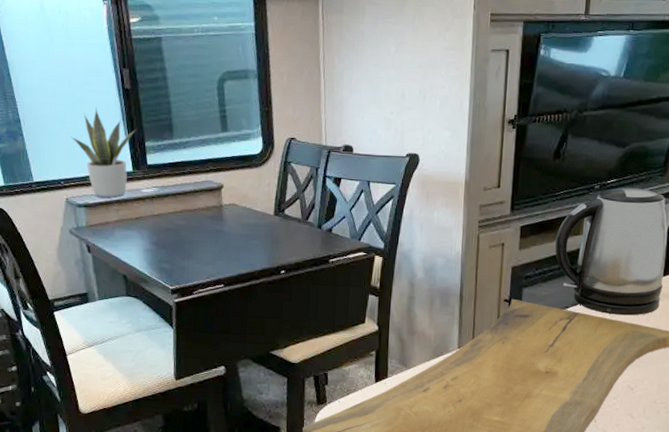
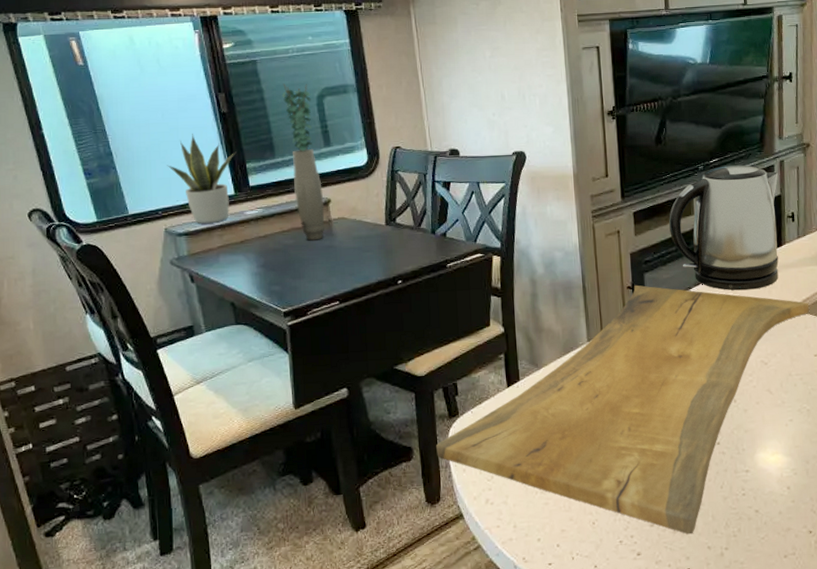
vase: none [184,64,217,224] -> present [282,83,325,241]

